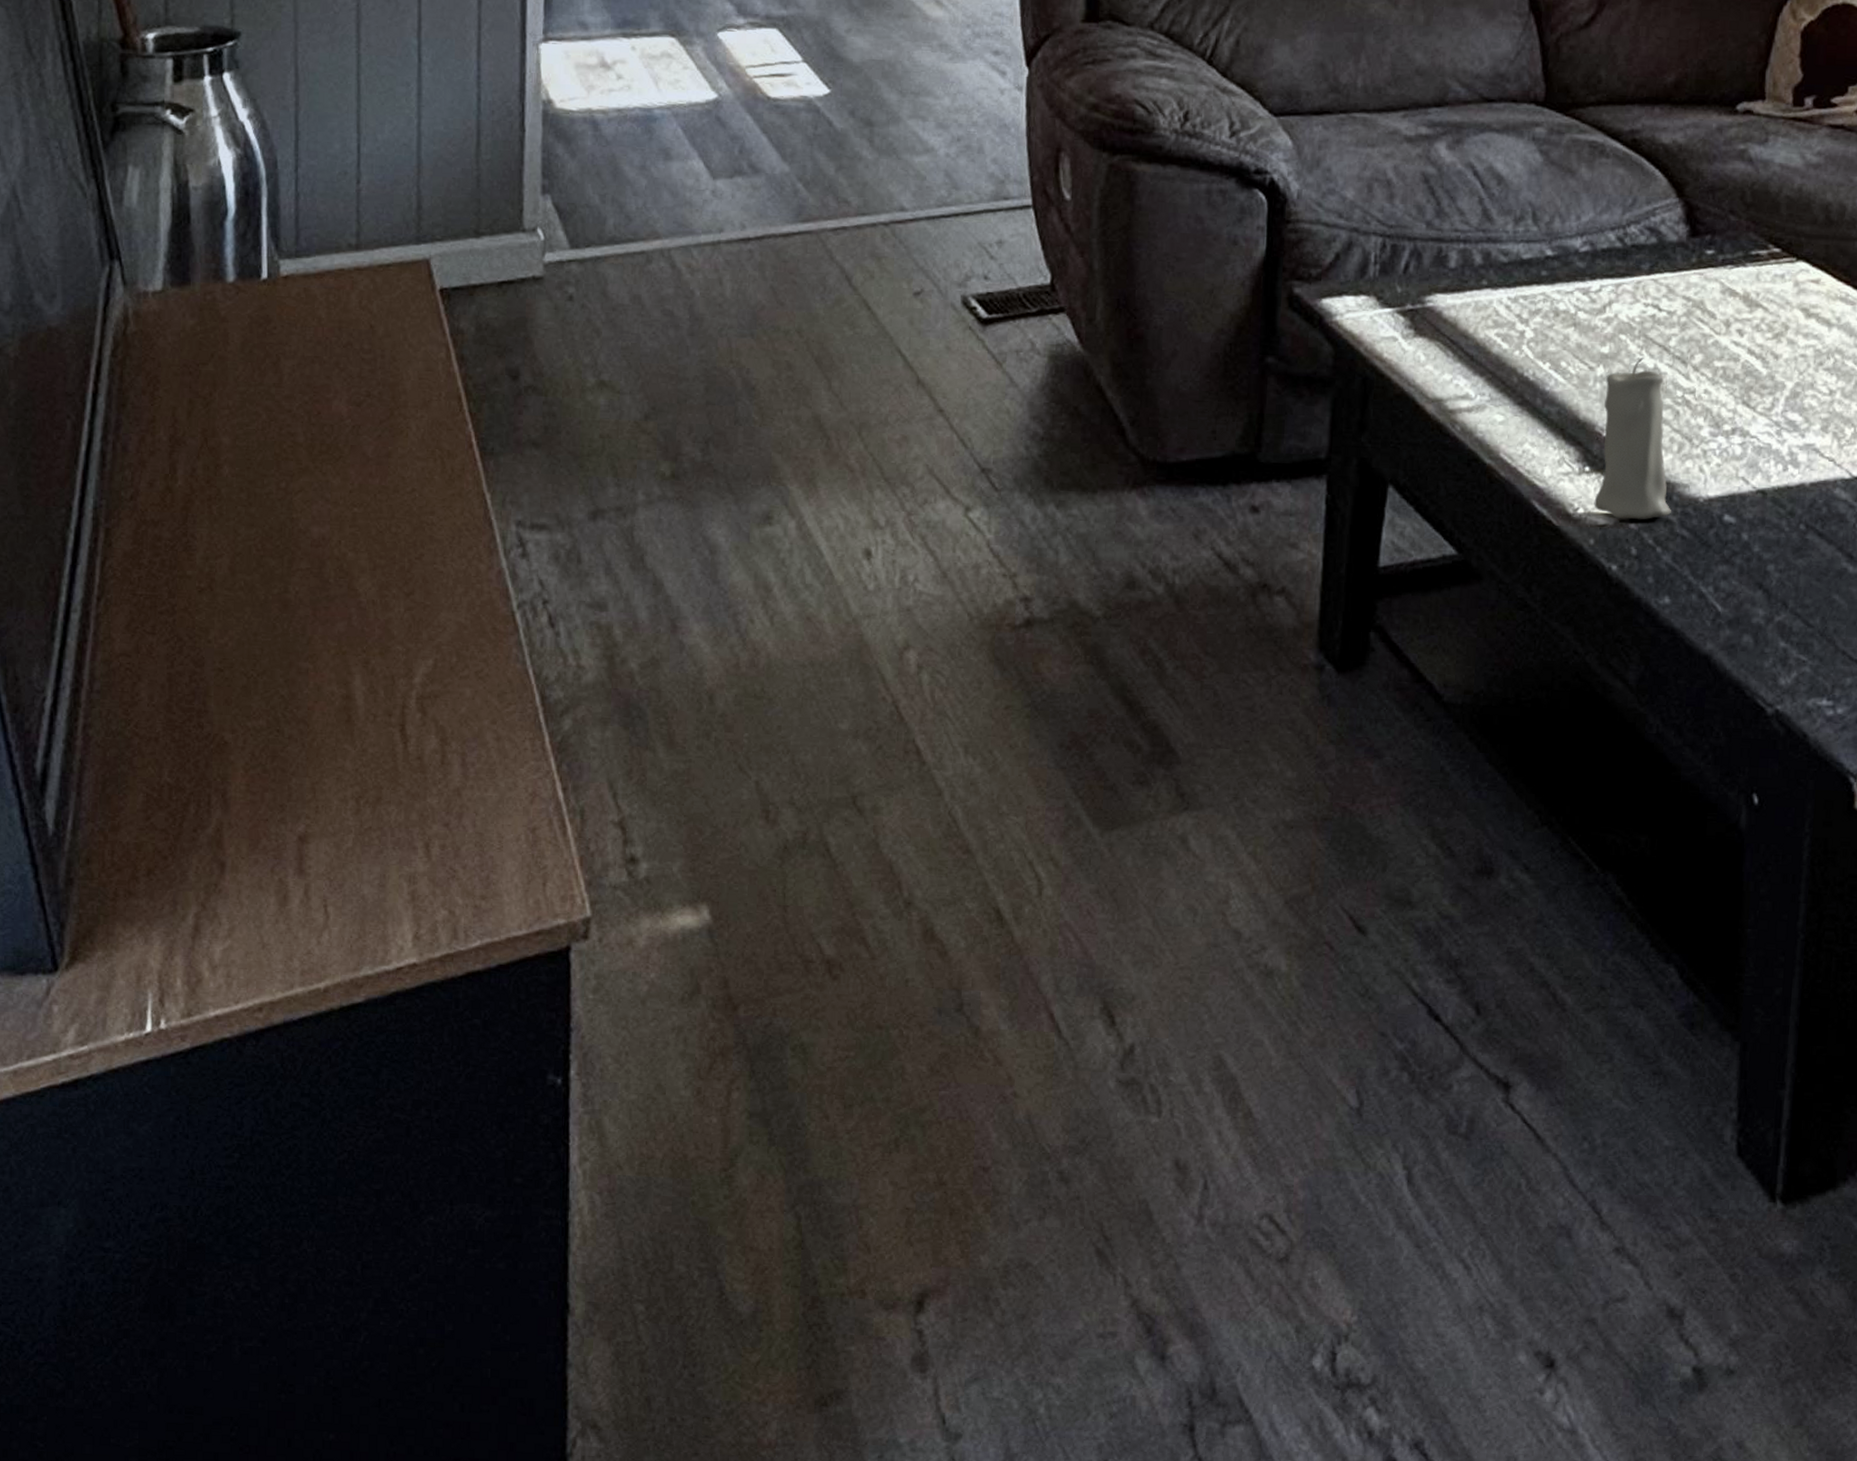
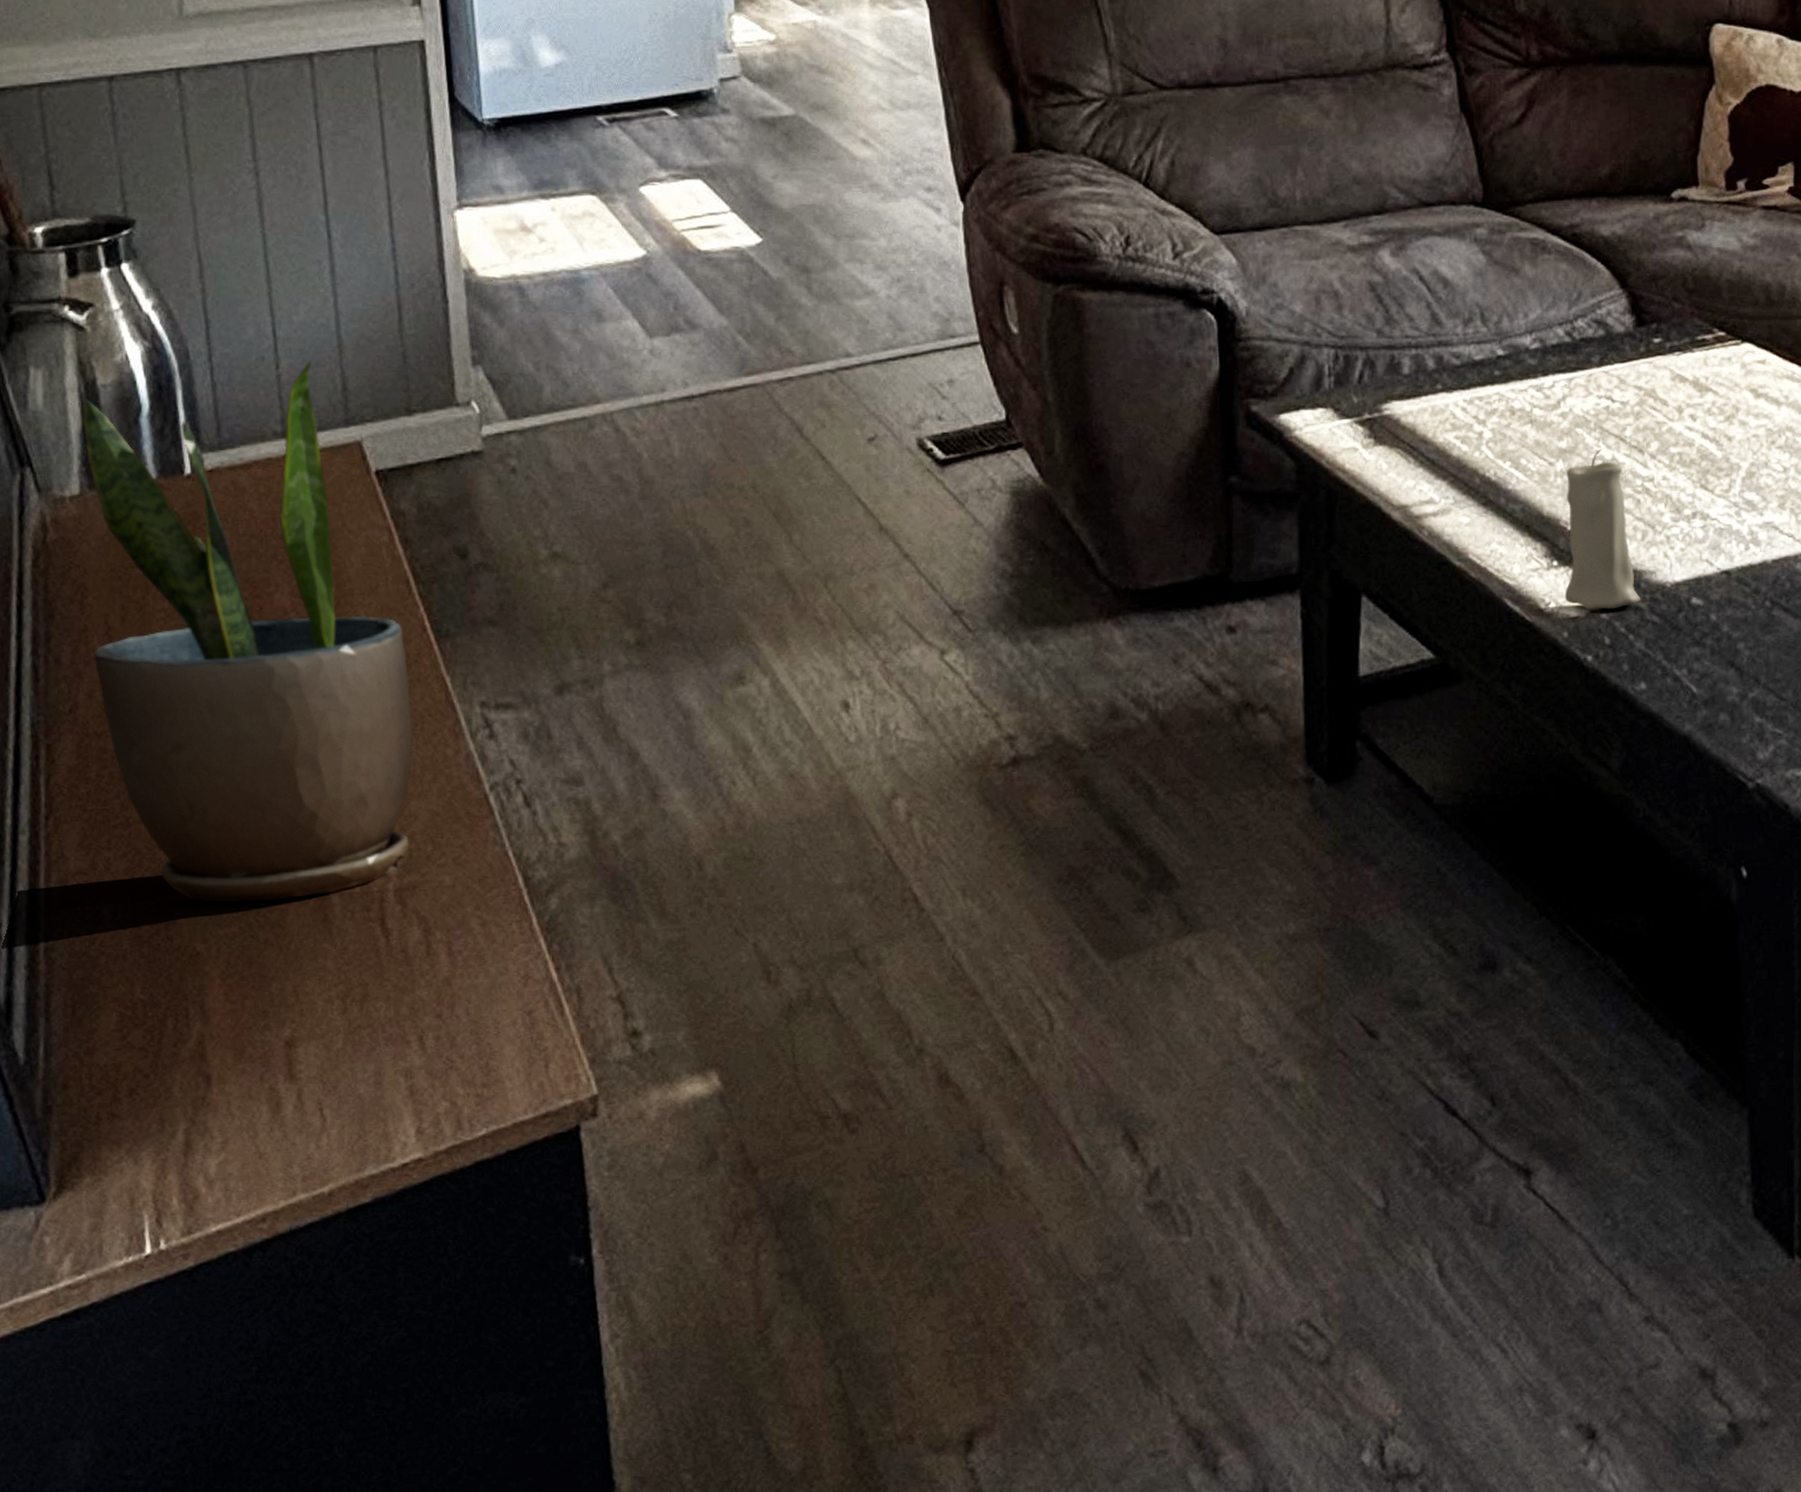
potted plant: none [159,177,452,698] -> present [82,359,413,902]

